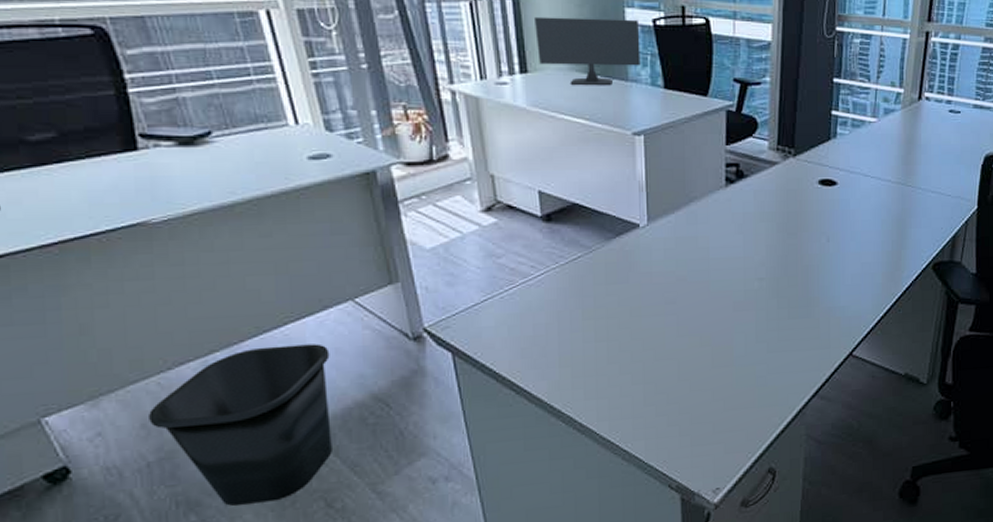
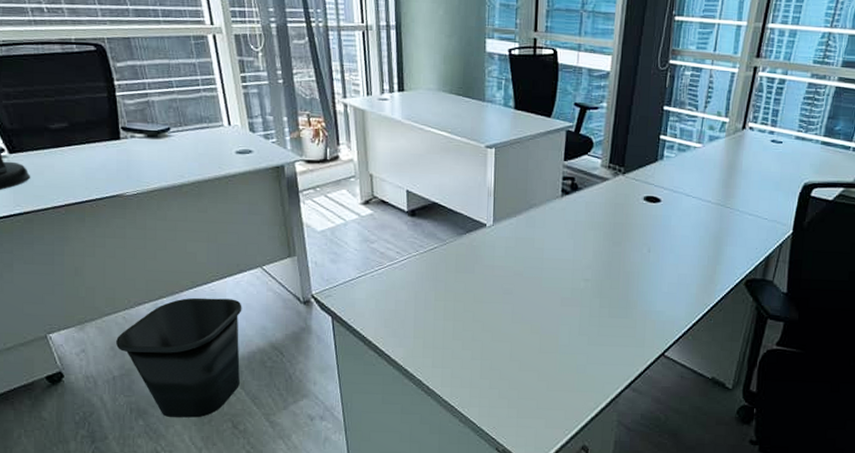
computer monitor: present [533,16,641,85] -> none [411,44,497,104]

